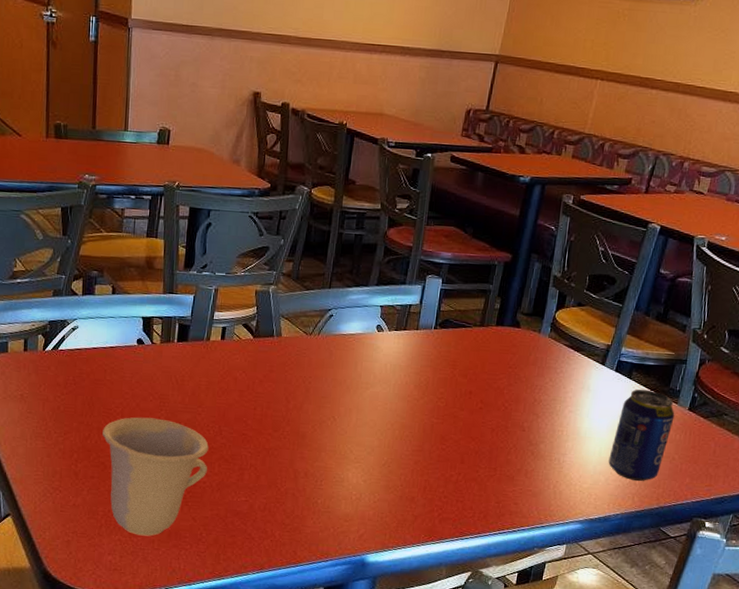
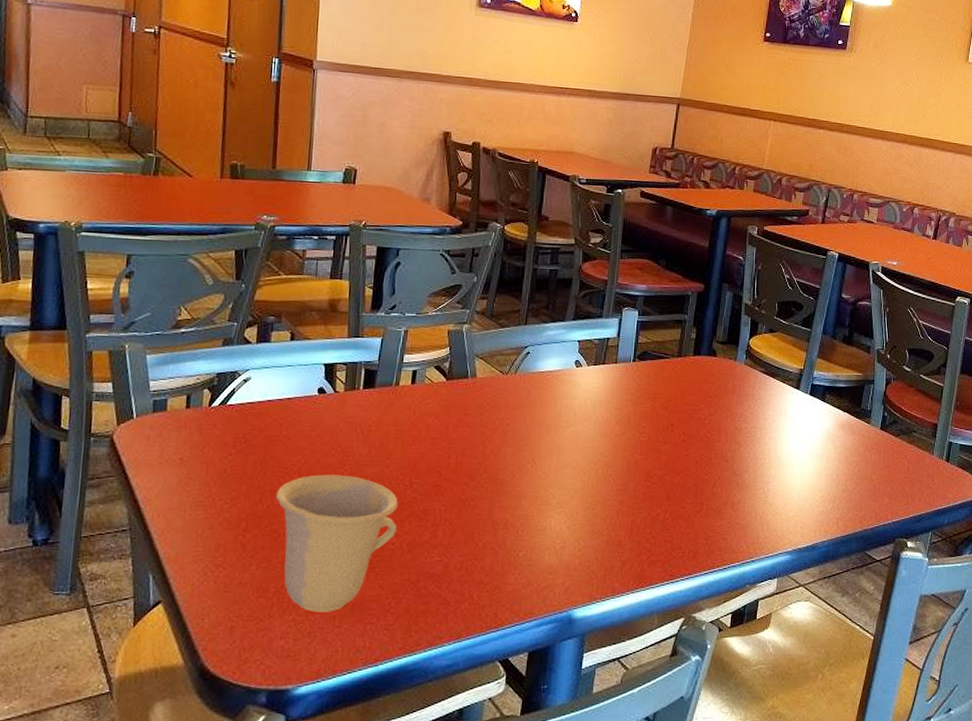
pop: present [608,389,675,481] -> none [811,411,868,504]

